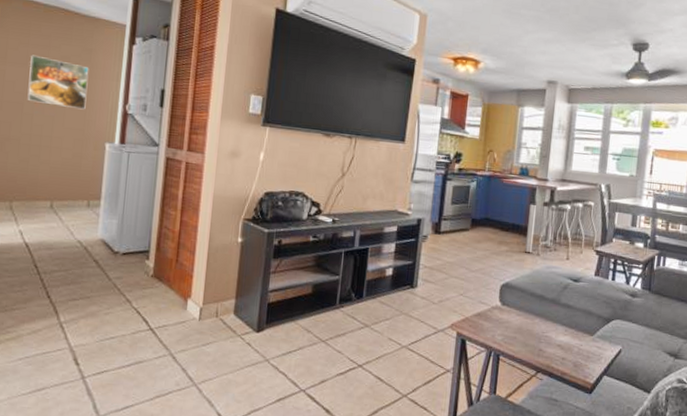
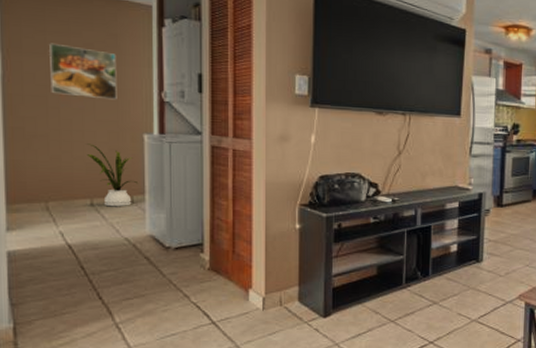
house plant: none [52,149,96,211] -> present [86,143,139,207]

